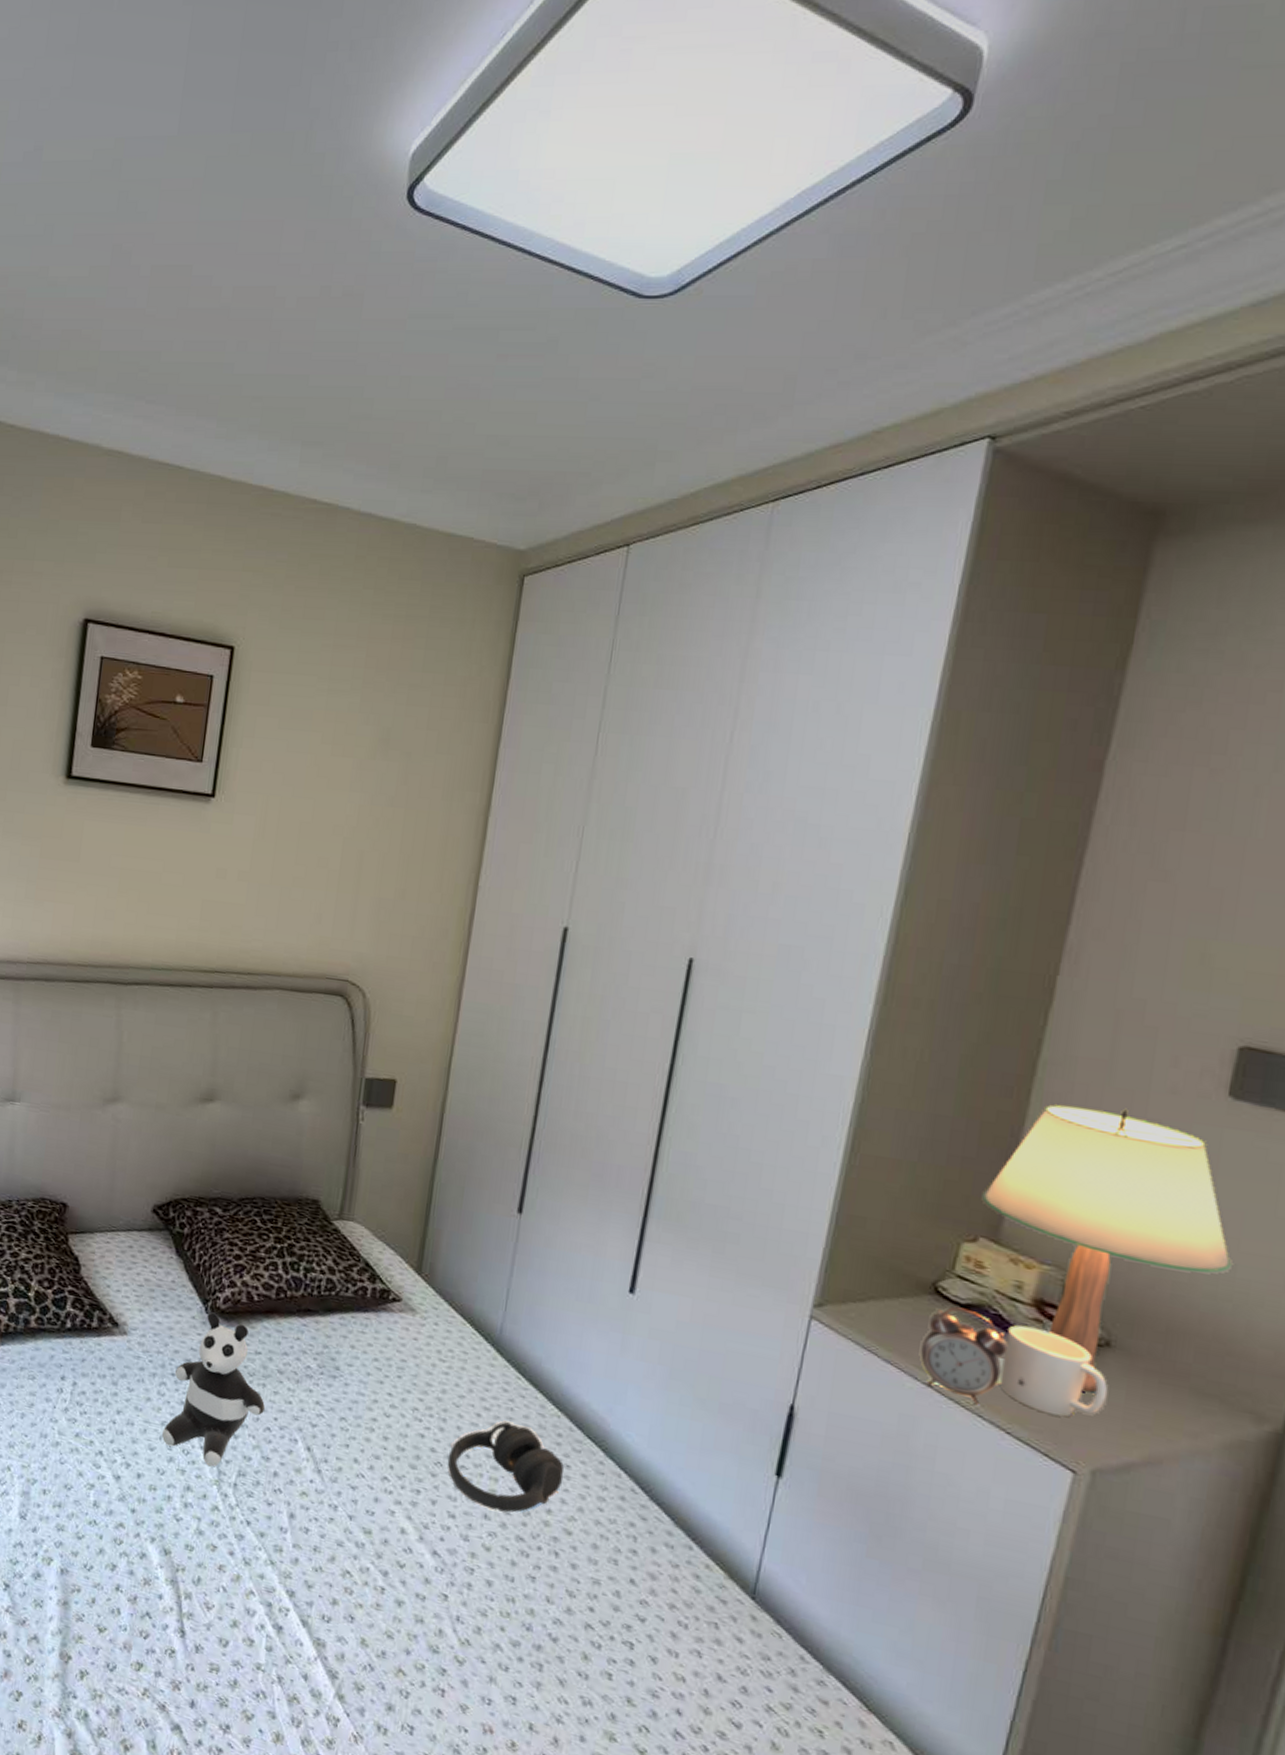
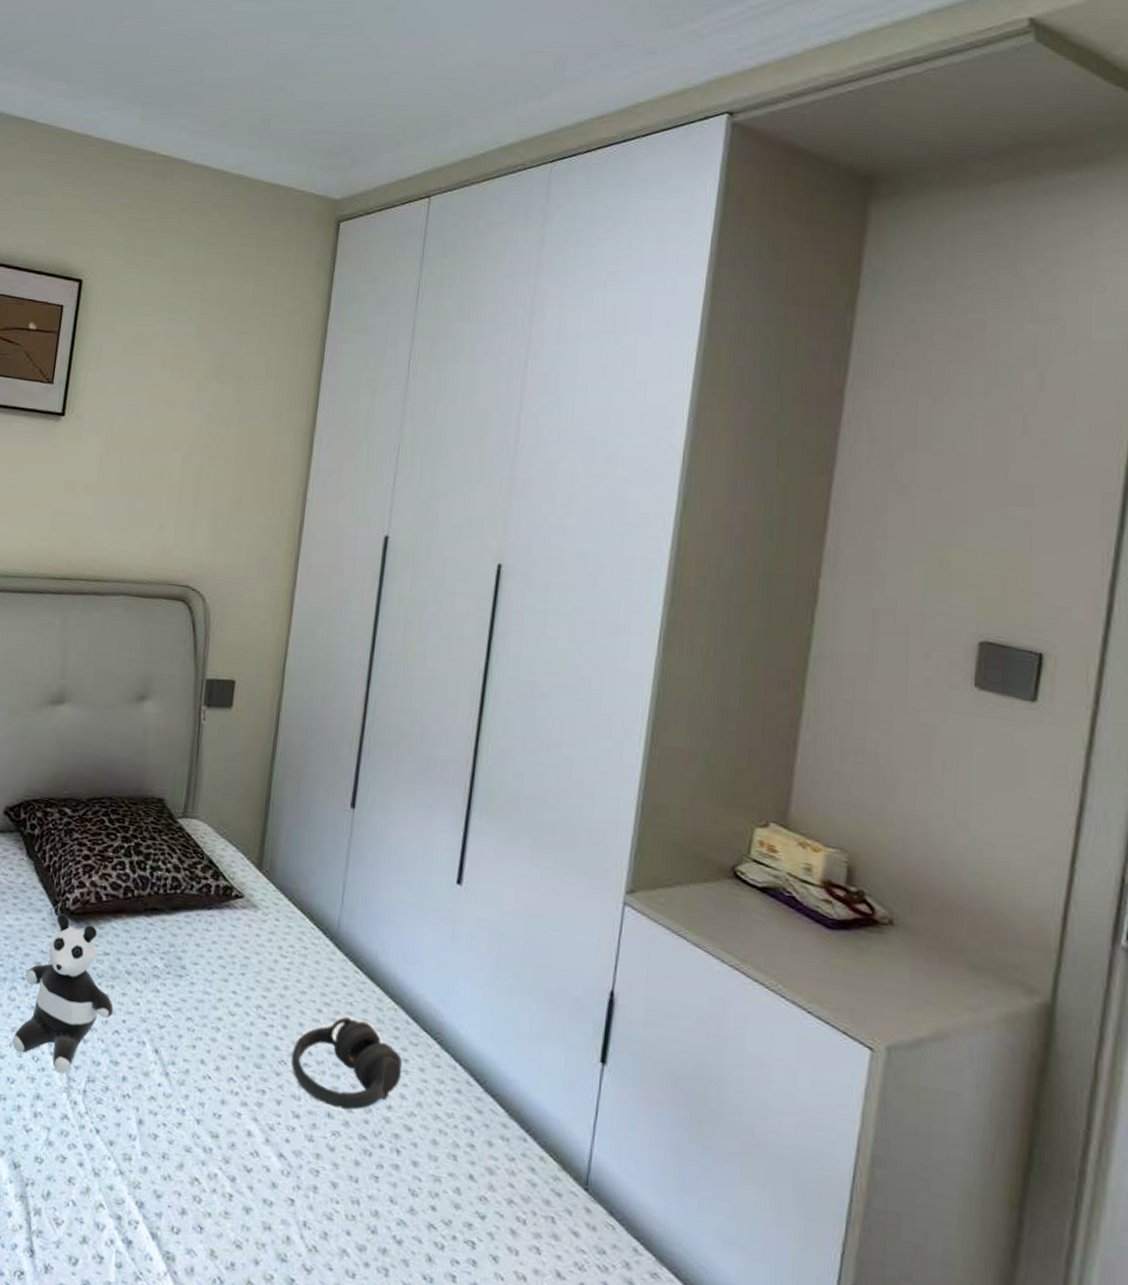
alarm clock: present [920,1306,1008,1405] -> none [726,889,803,986]
table lamp: present [981,1105,1232,1393] -> none [769,697,992,971]
mug: present [1000,1325,1109,1417] -> none [798,906,895,995]

